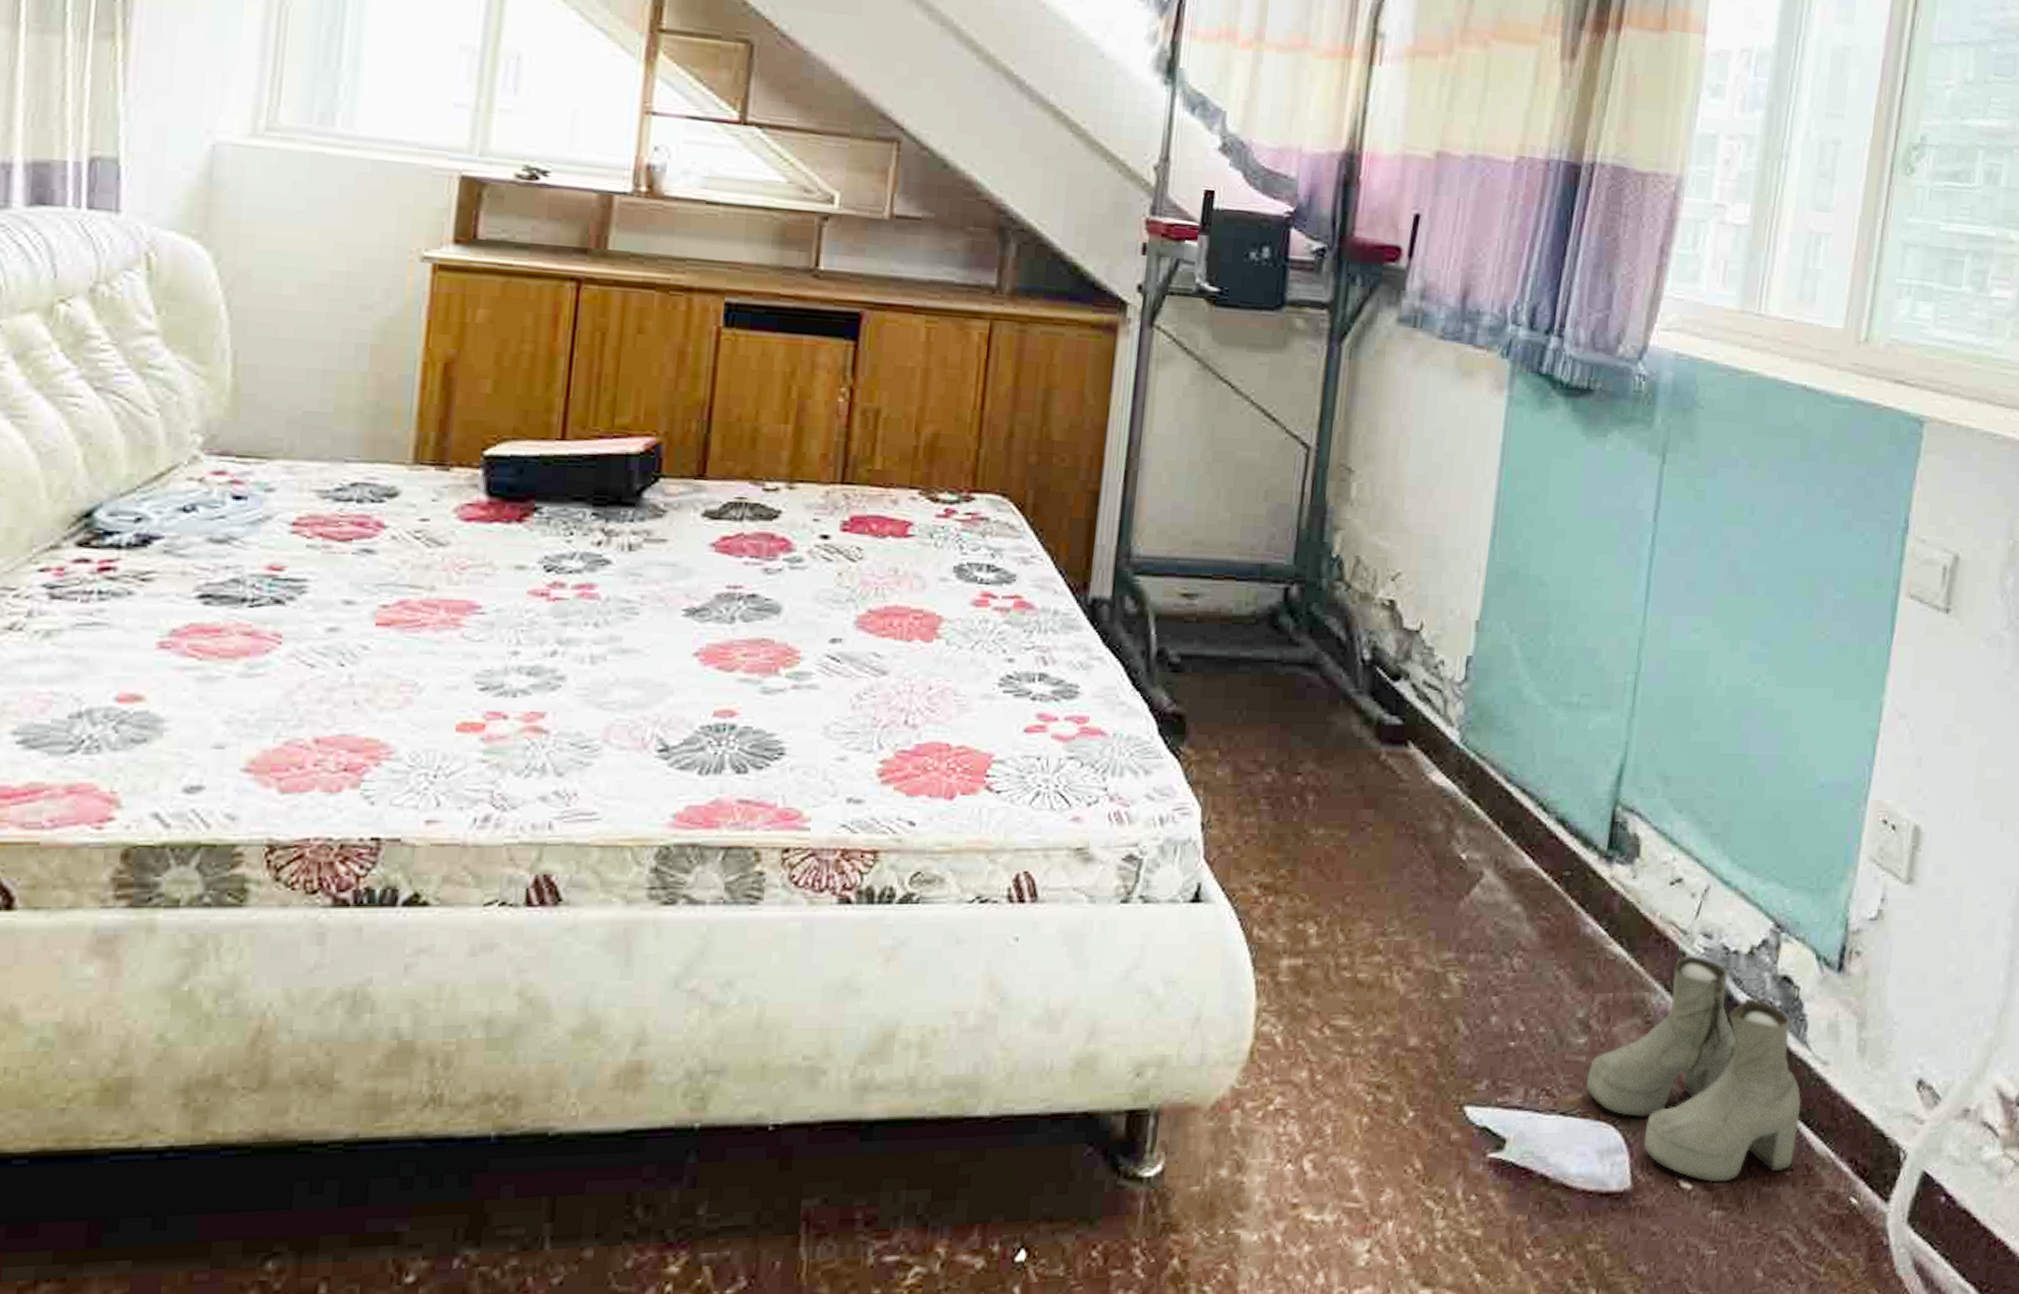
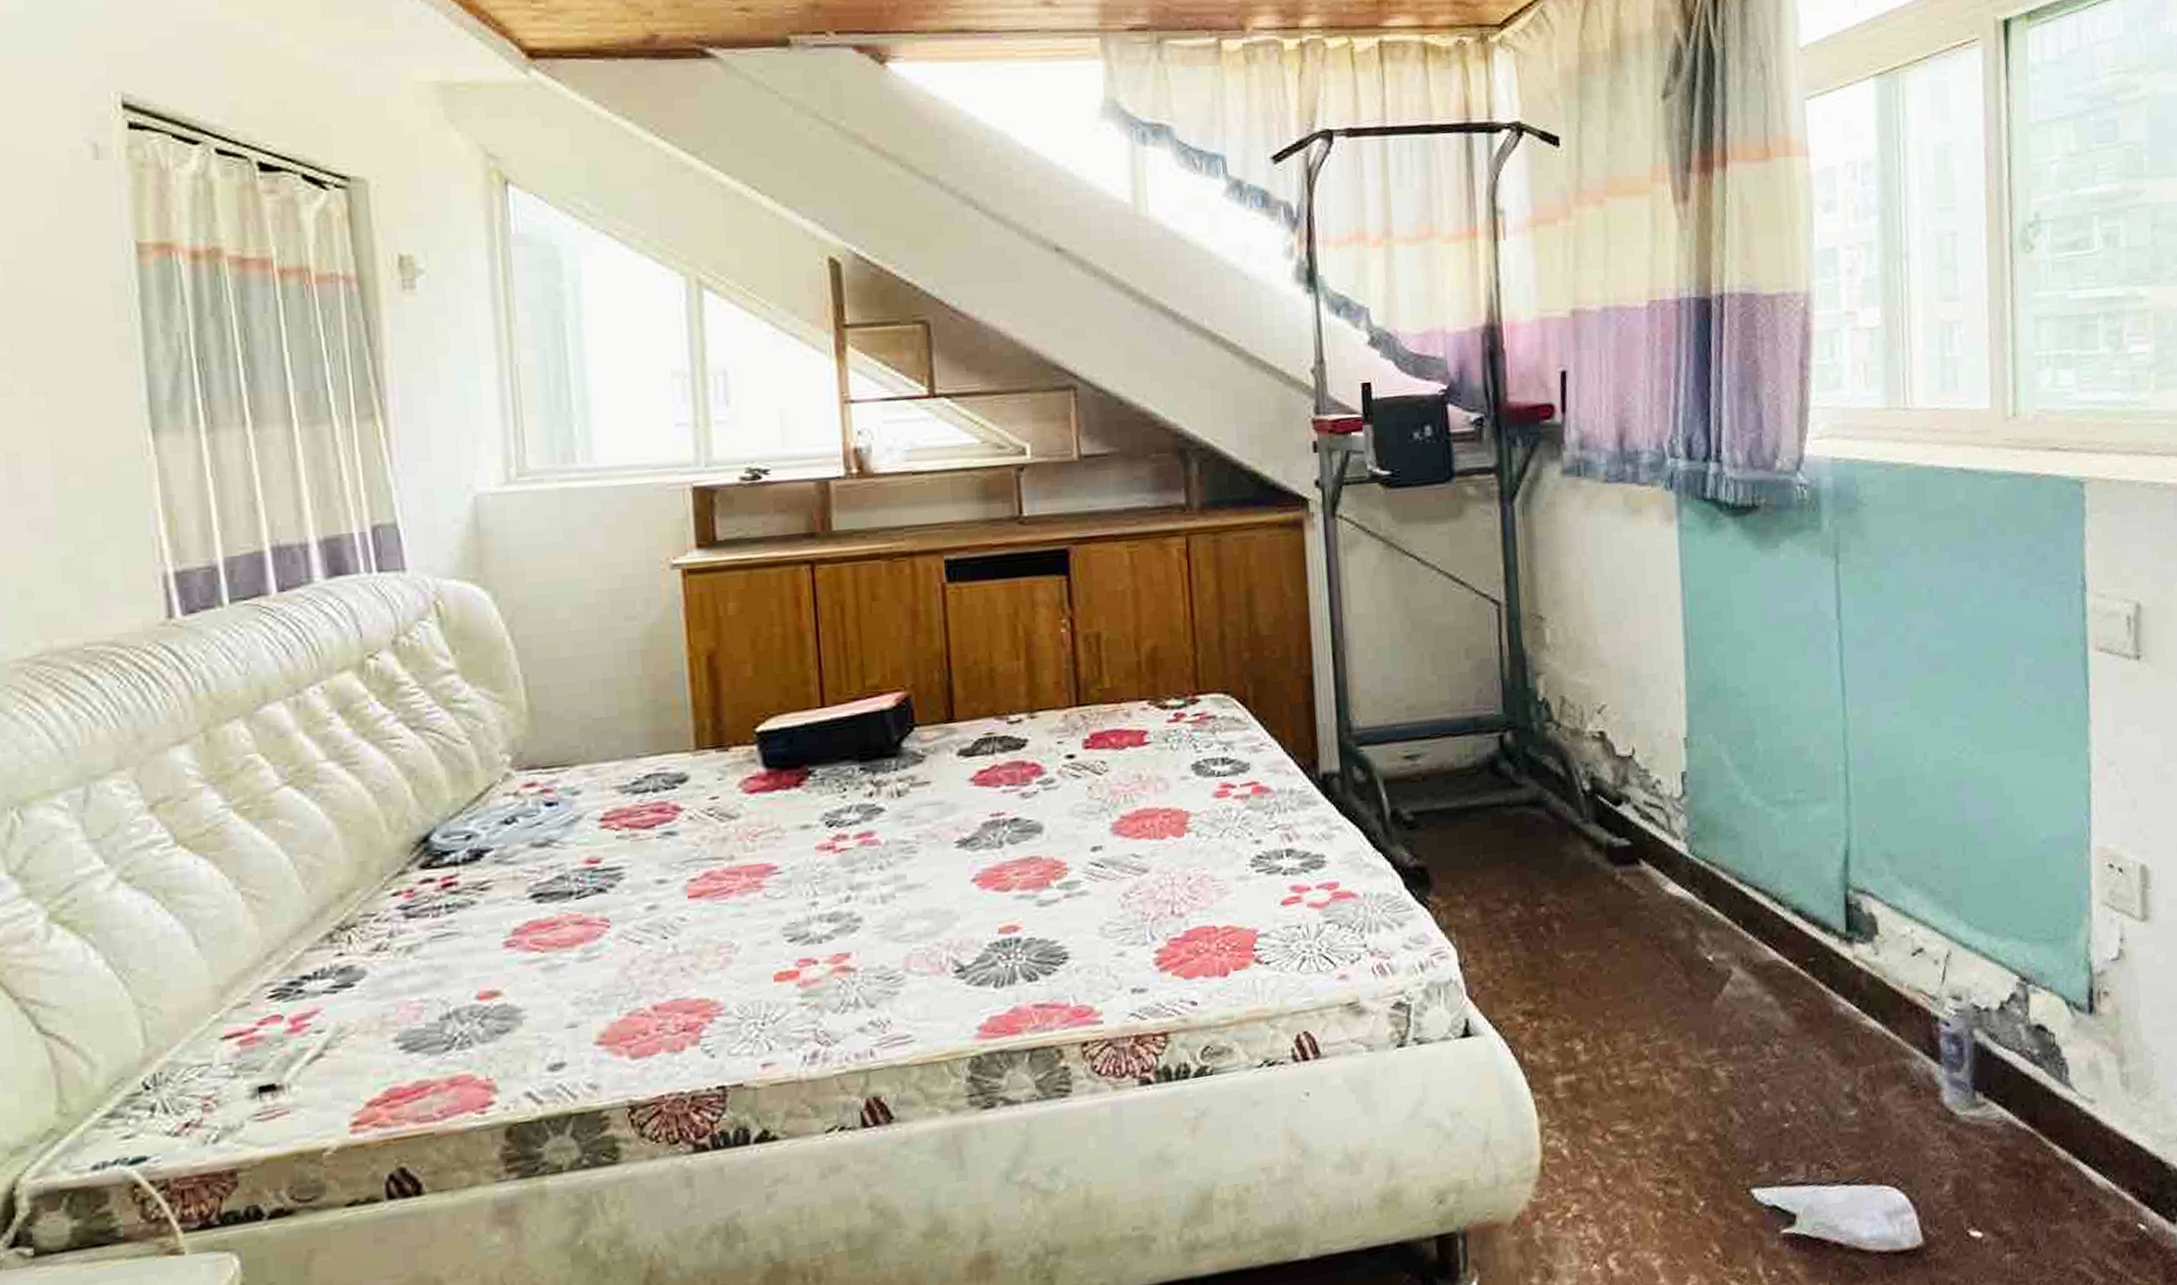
boots: present [1586,956,1802,1183] -> none [1864,1018,2076,1229]

